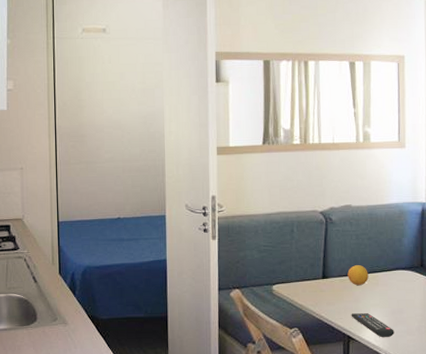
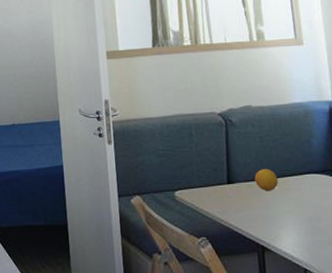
remote control: present [351,313,395,338] -> none [263,221,314,249]

